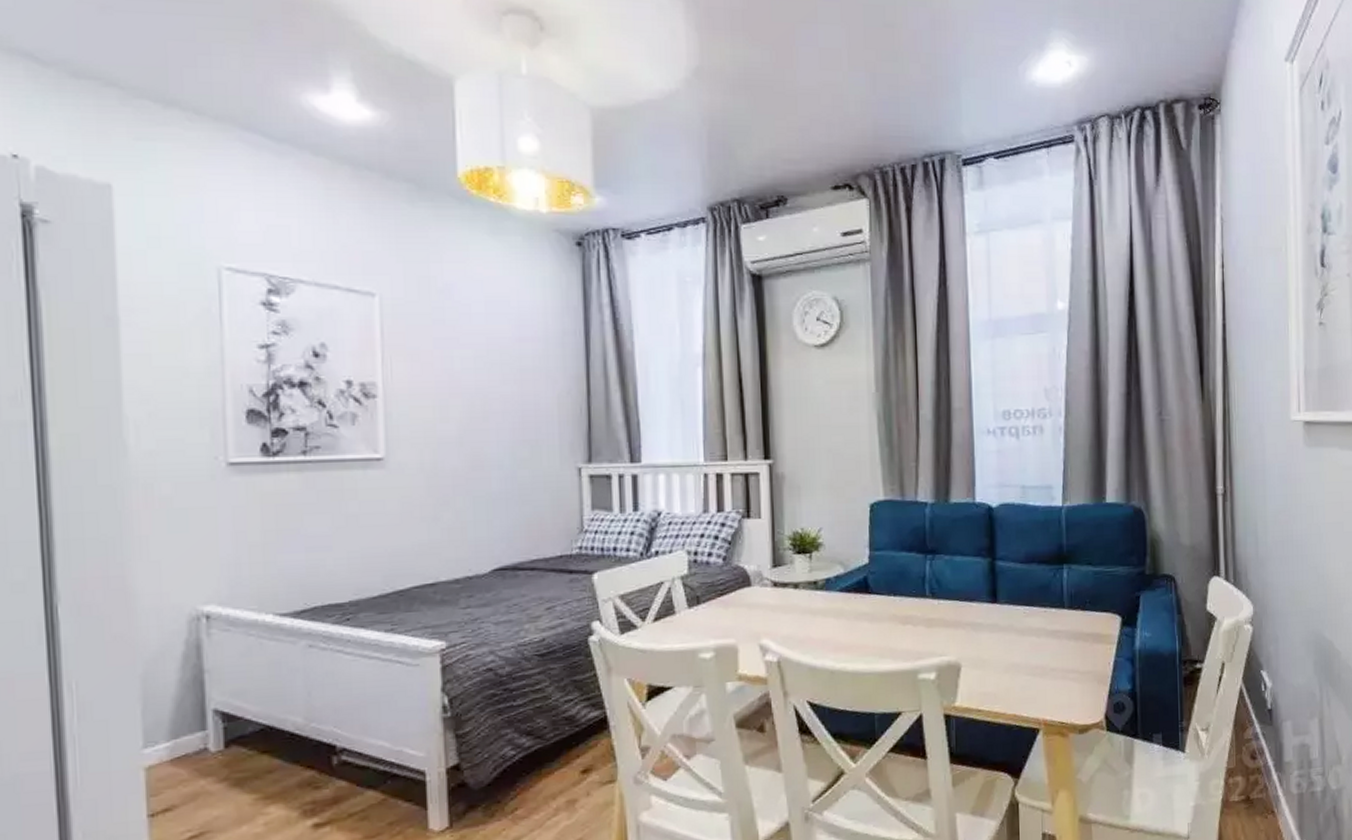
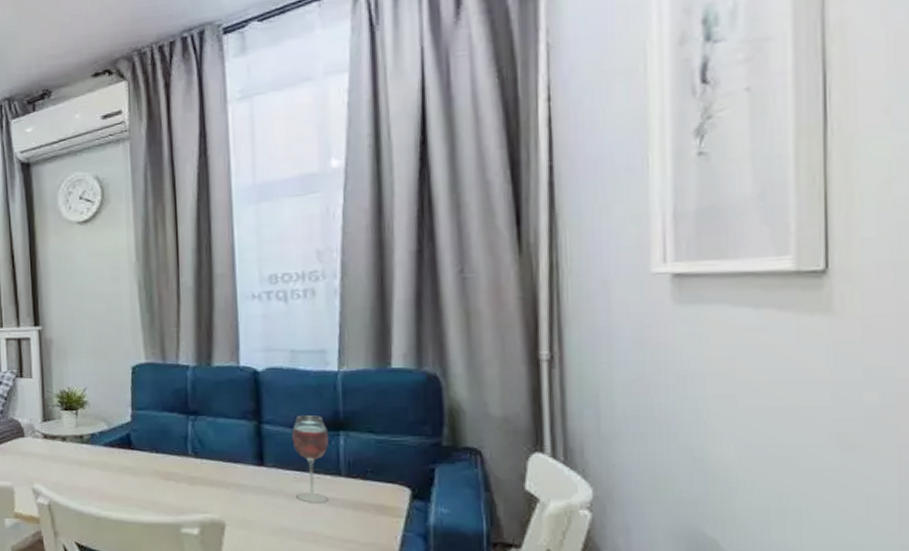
wineglass: none [1022,550,1055,637] -> present [291,415,330,503]

